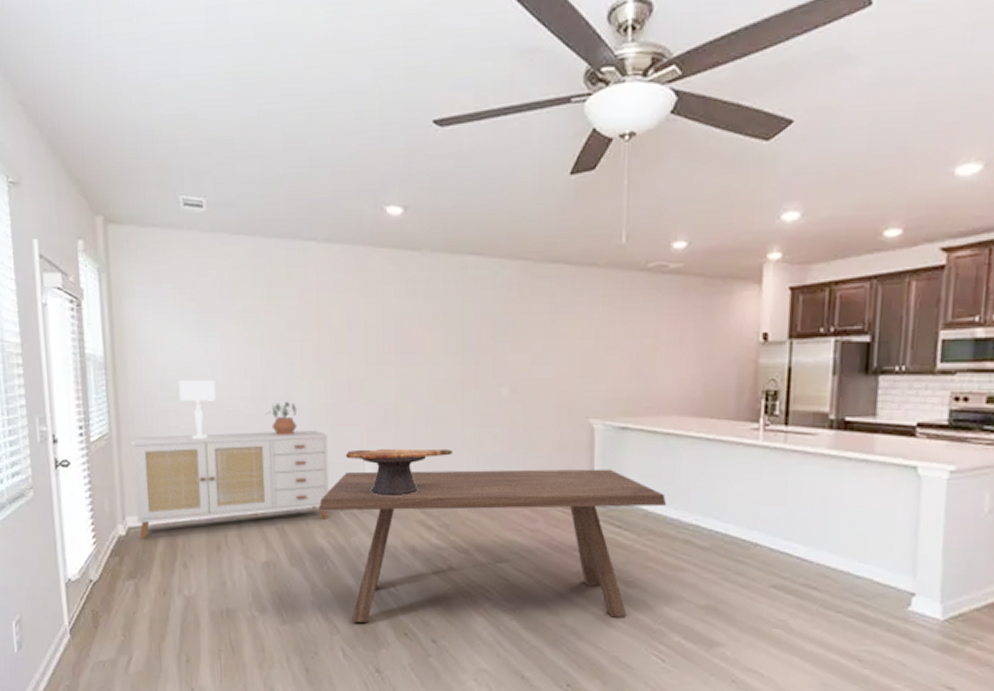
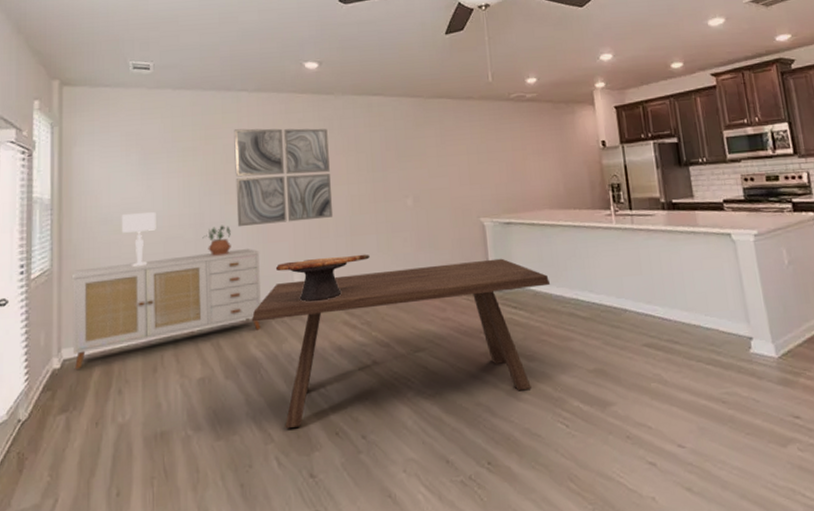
wall art: none [300,288,413,406] -> present [234,128,334,227]

